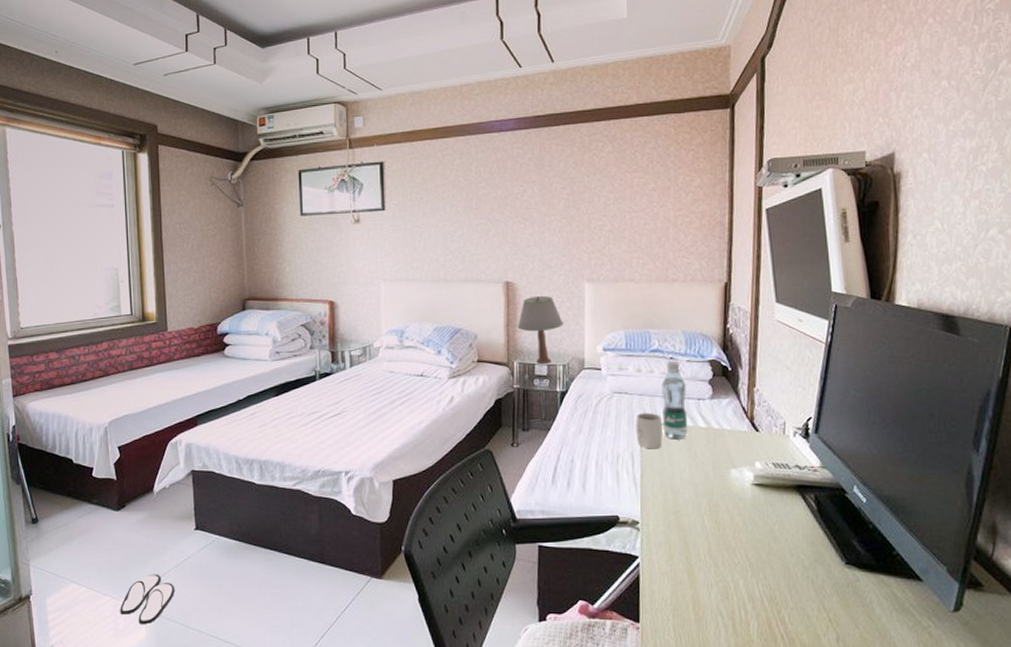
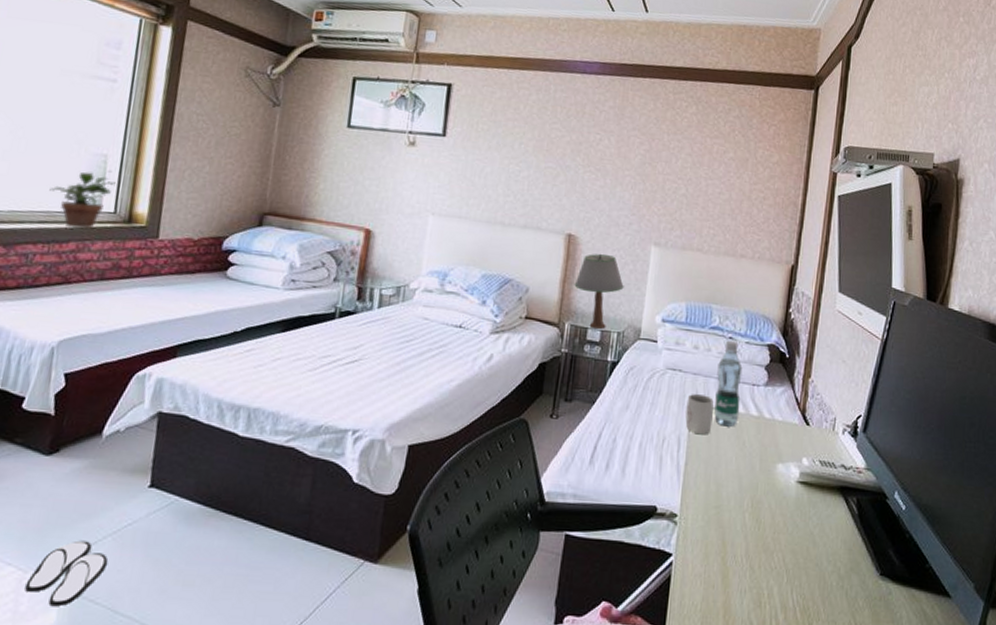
potted plant: none [81,284,128,331] -> present [49,172,116,229]

